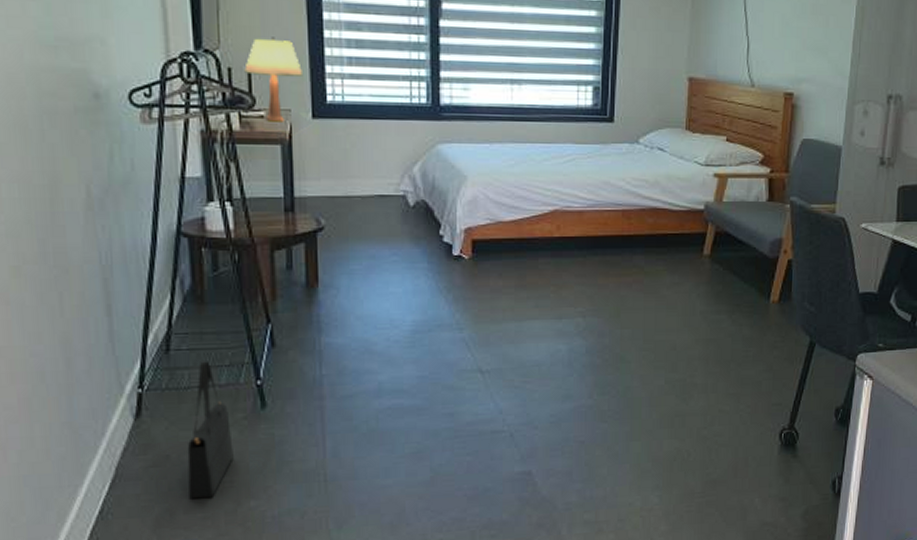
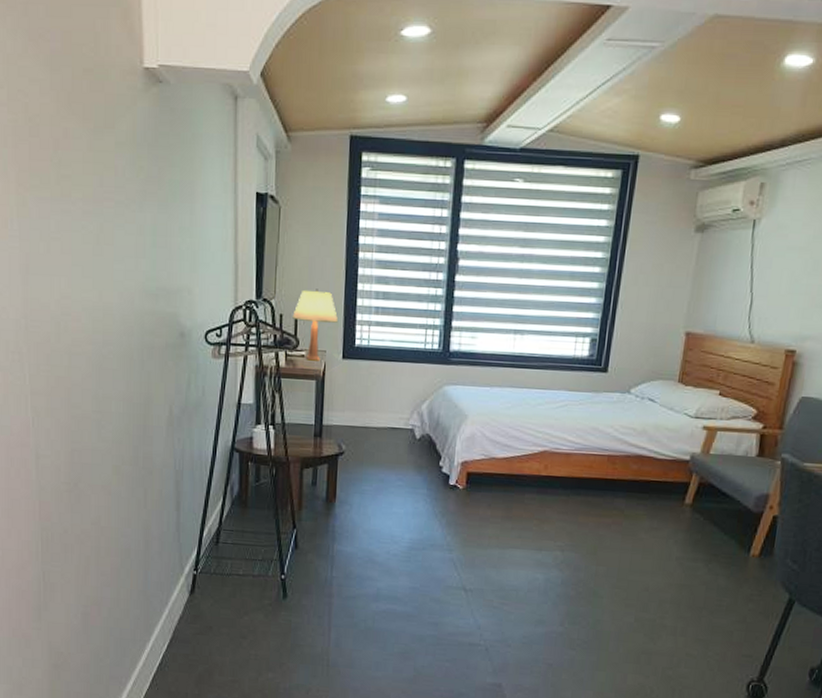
tote bag: present [187,361,234,499] -> none [224,554,259,666]

